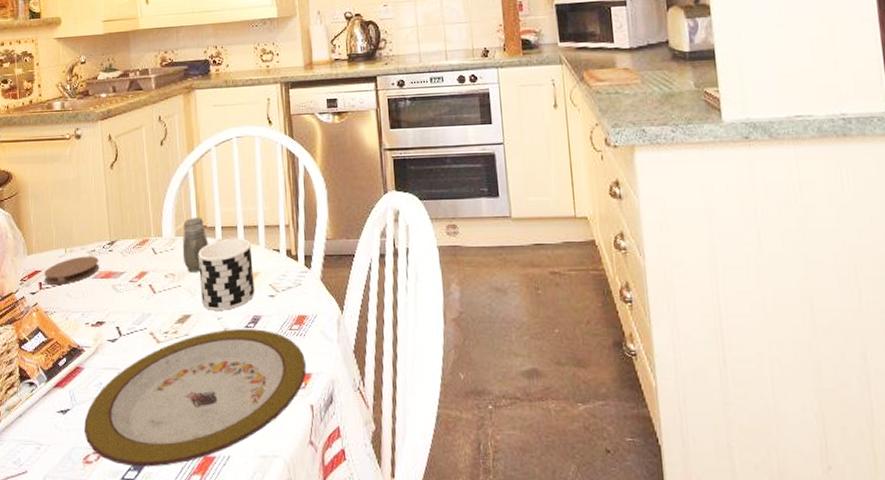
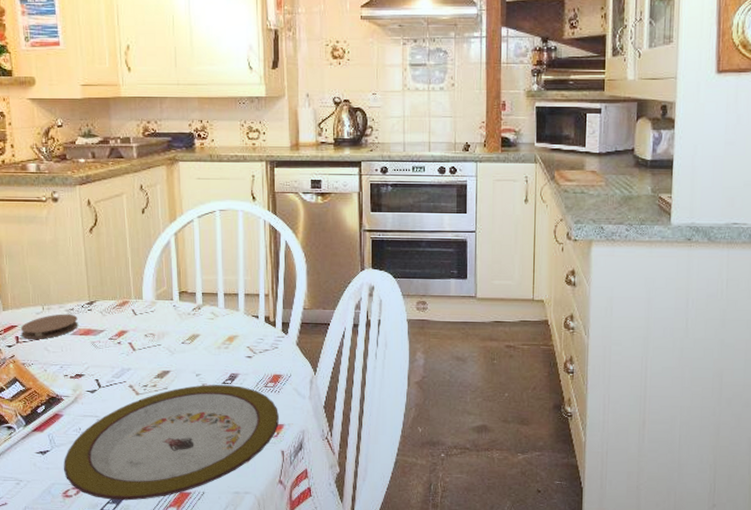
salt and pepper shaker: present [182,217,209,272] -> none [162,282,189,333]
cup: present [198,238,255,310] -> none [178,304,233,368]

